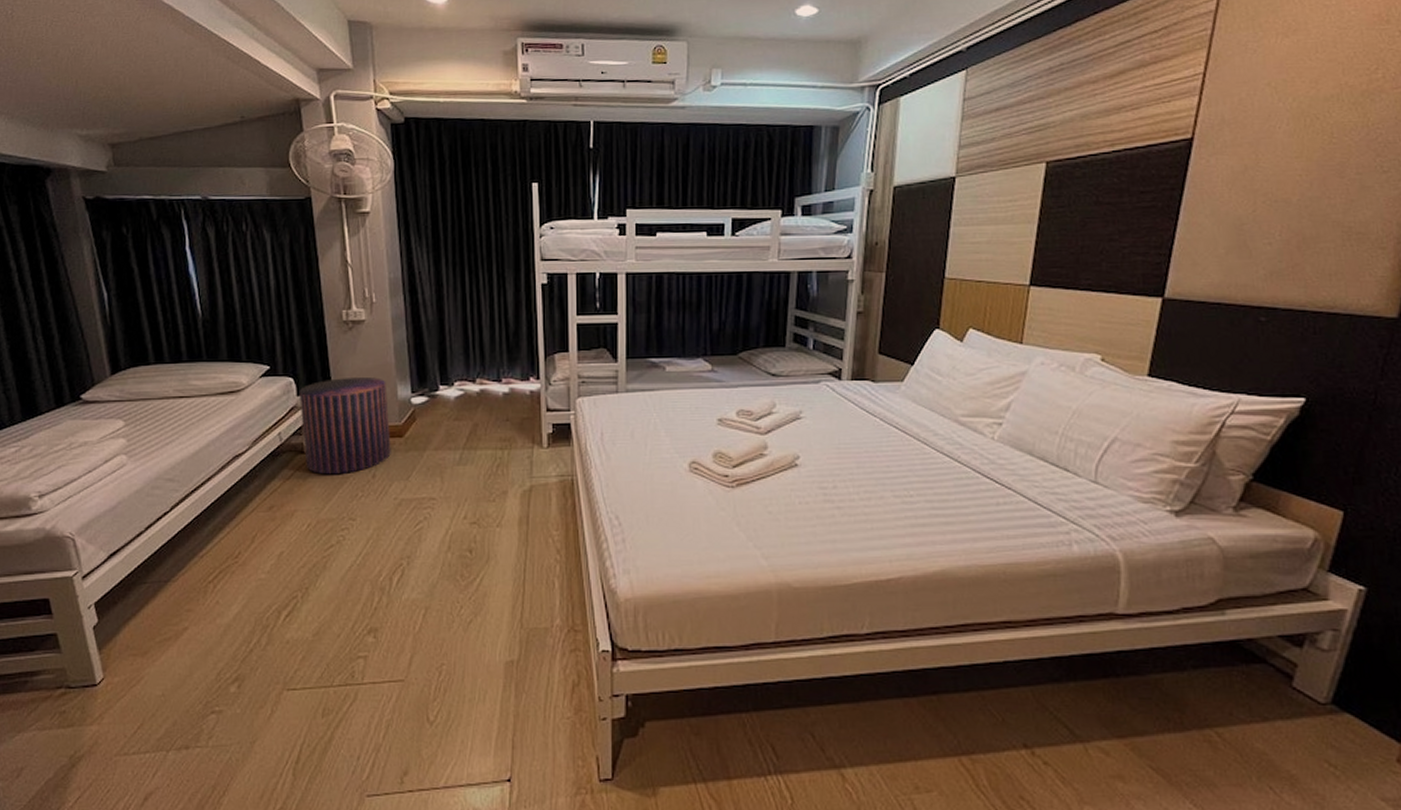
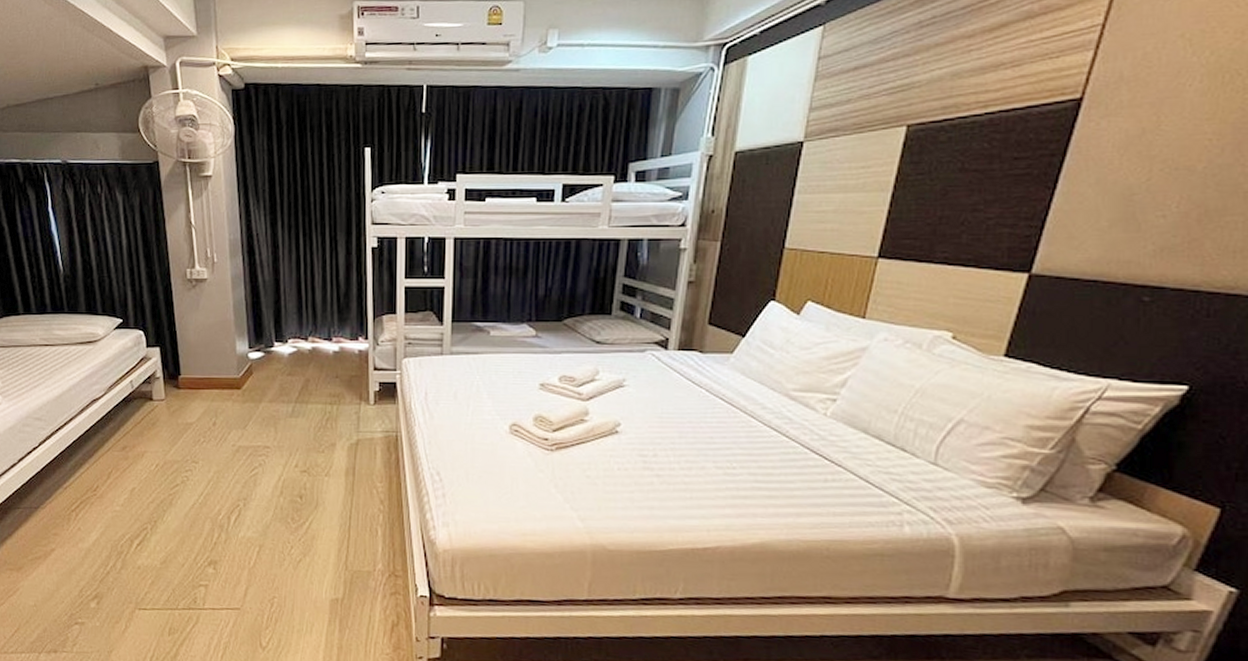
pouf: present [299,377,391,474] -> none [148,332,230,420]

